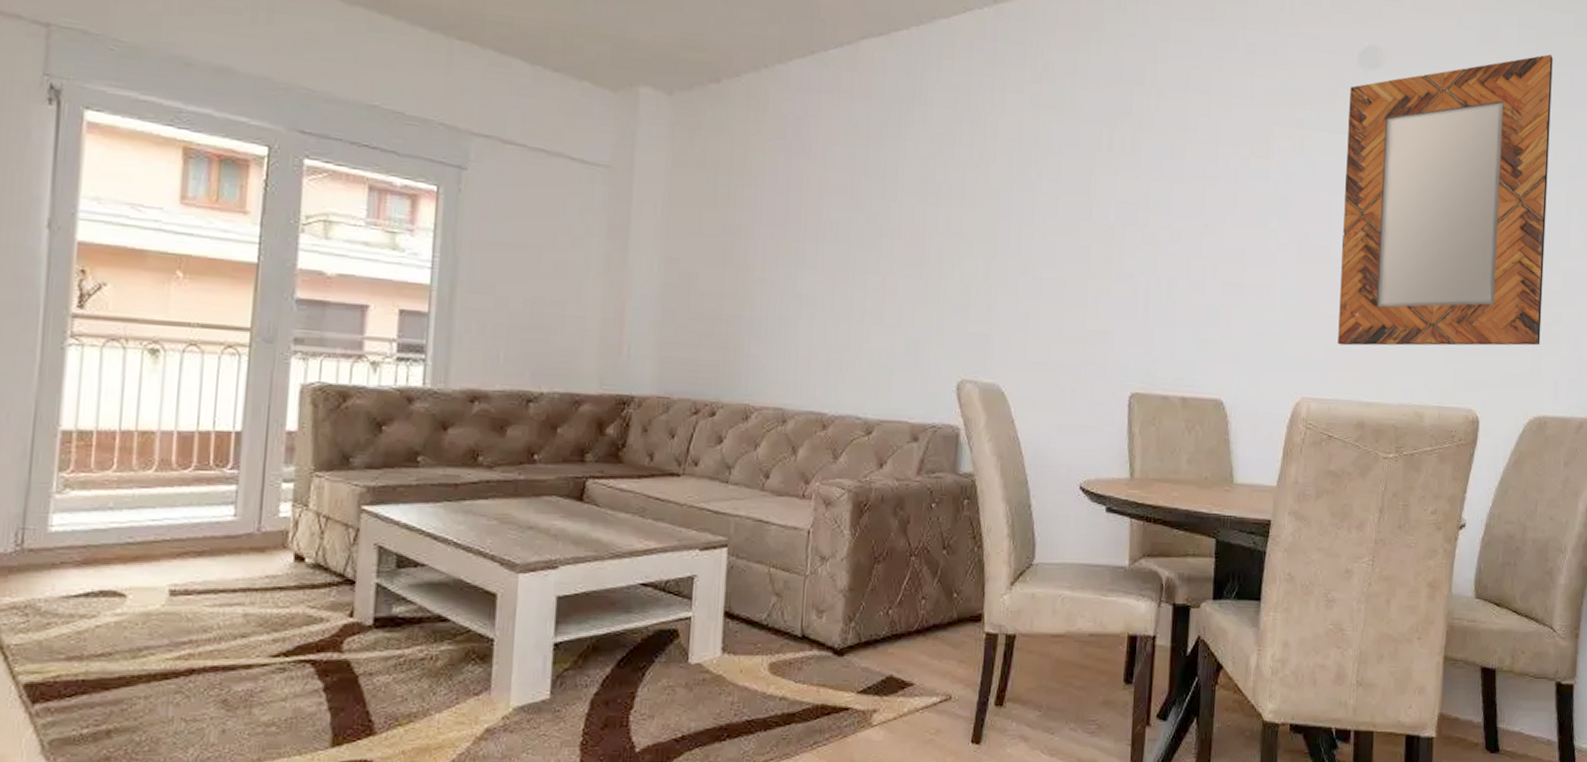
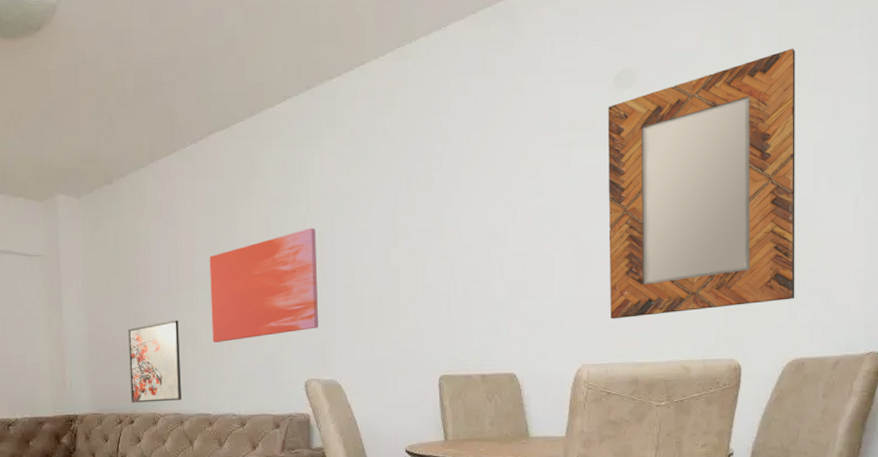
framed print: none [715,279,794,391] -> present [128,319,181,403]
wall art: none [838,180,989,317] -> present [209,227,318,342]

